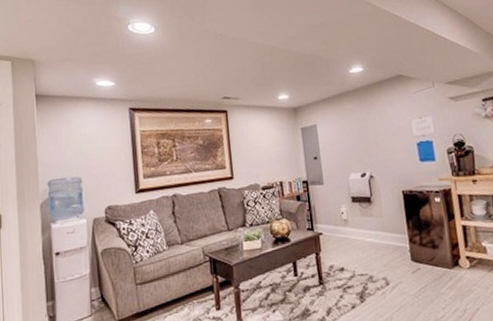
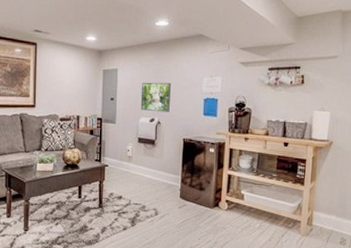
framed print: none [346,131,381,166] -> present [140,82,171,112]

